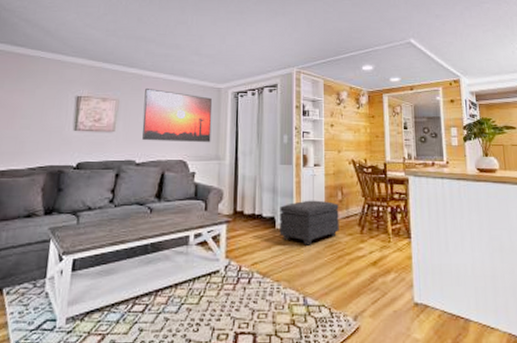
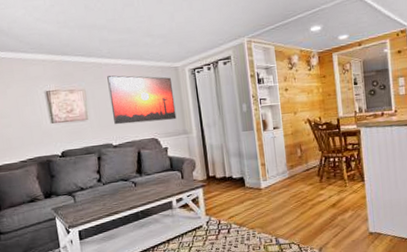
footstool: present [279,200,339,246] -> none [247,158,301,198]

